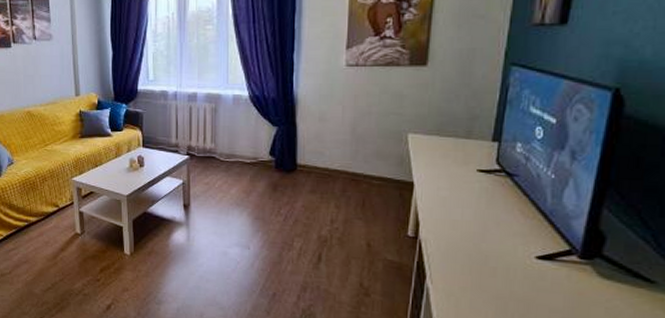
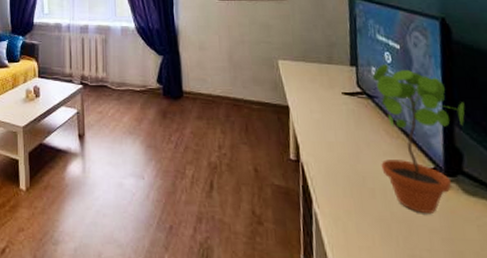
potted plant: none [508,139,621,294] -> present [372,63,465,213]

